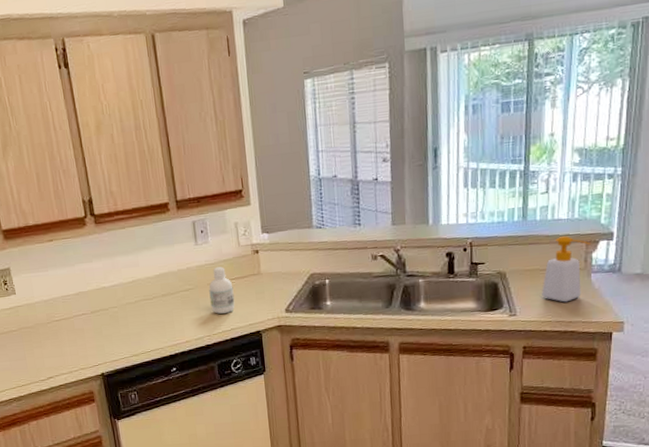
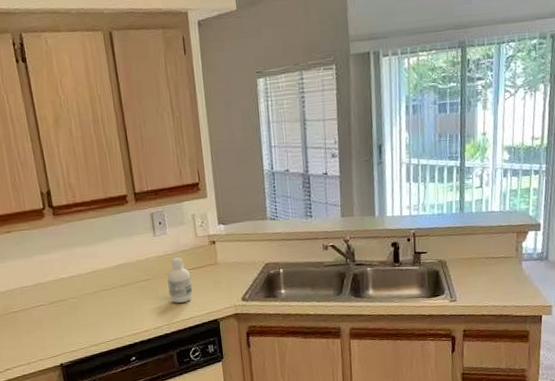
soap bottle: present [542,236,591,303] -> none [479,227,521,289]

